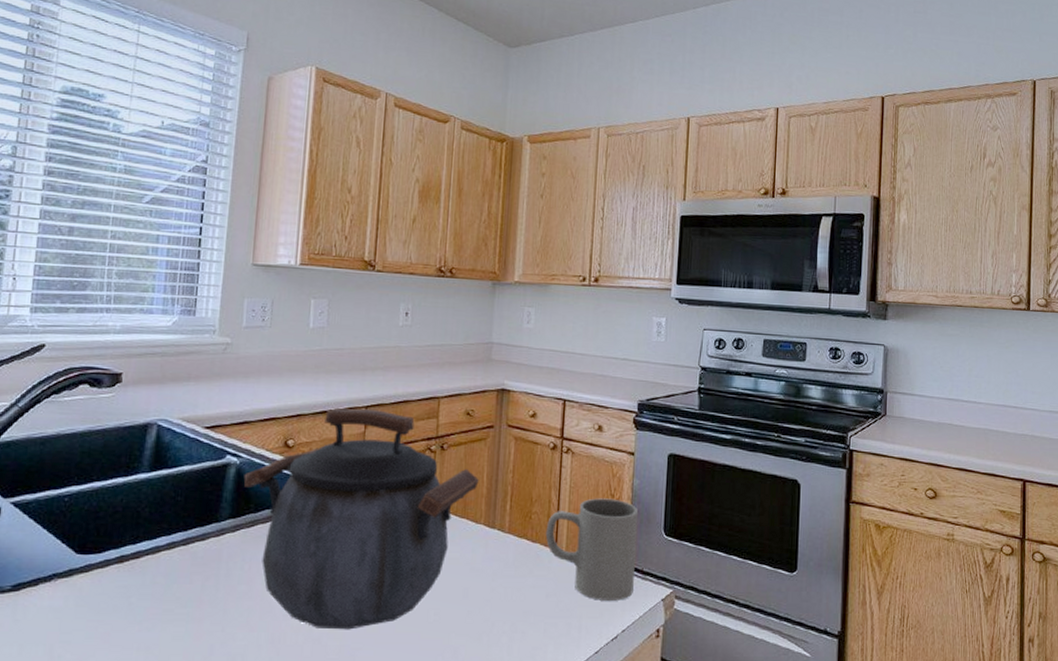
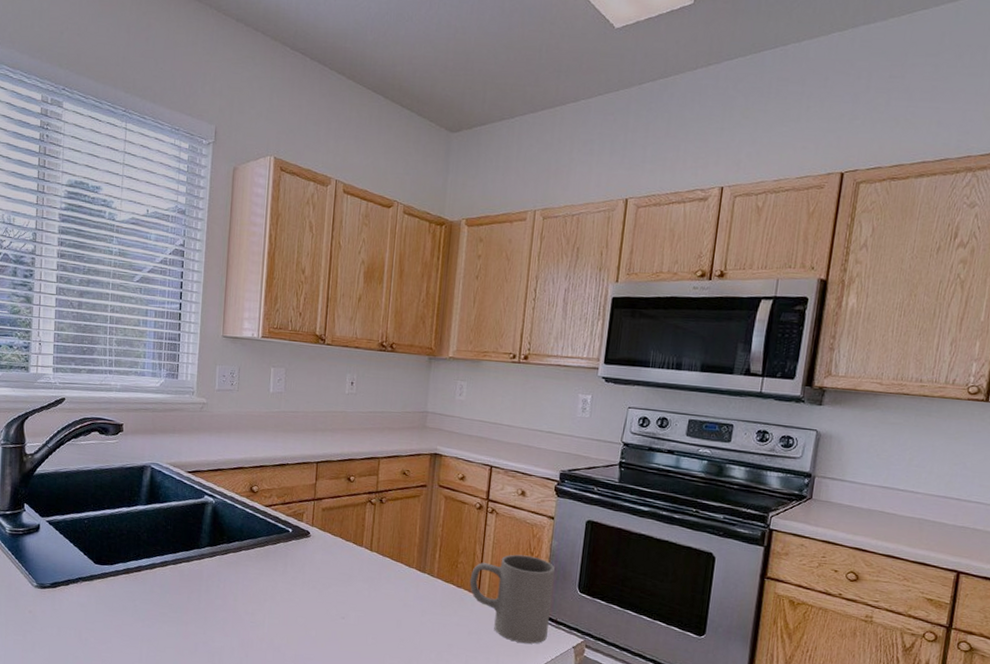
kettle: present [244,407,479,630] -> none [218,461,412,644]

